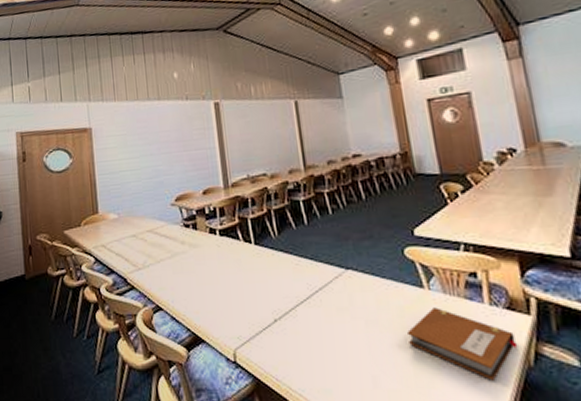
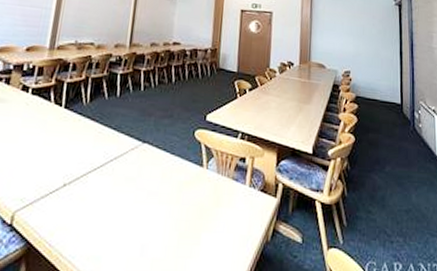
notebook: present [407,307,518,381] -> none [180,185,262,252]

